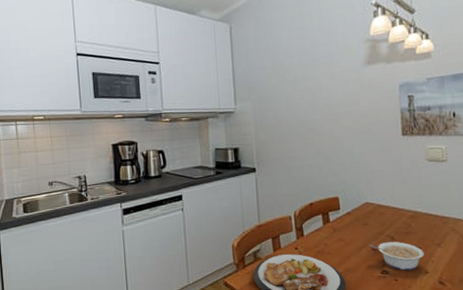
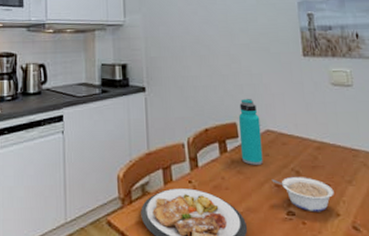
water bottle: none [341,175,362,233] -> present [239,98,263,165]

